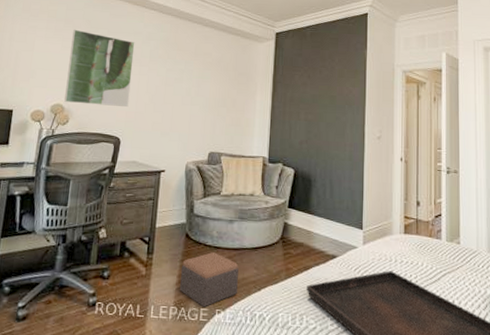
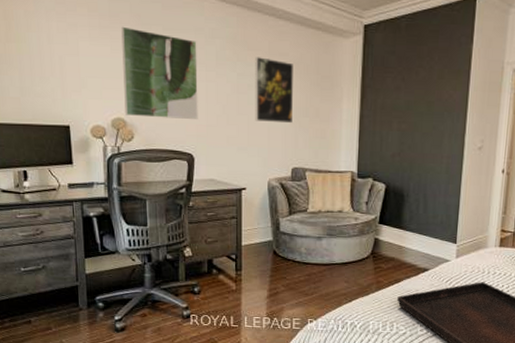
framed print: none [178,56,215,112] -> present [255,57,293,124]
footstool: present [180,252,239,307] -> none [271,268,329,317]

